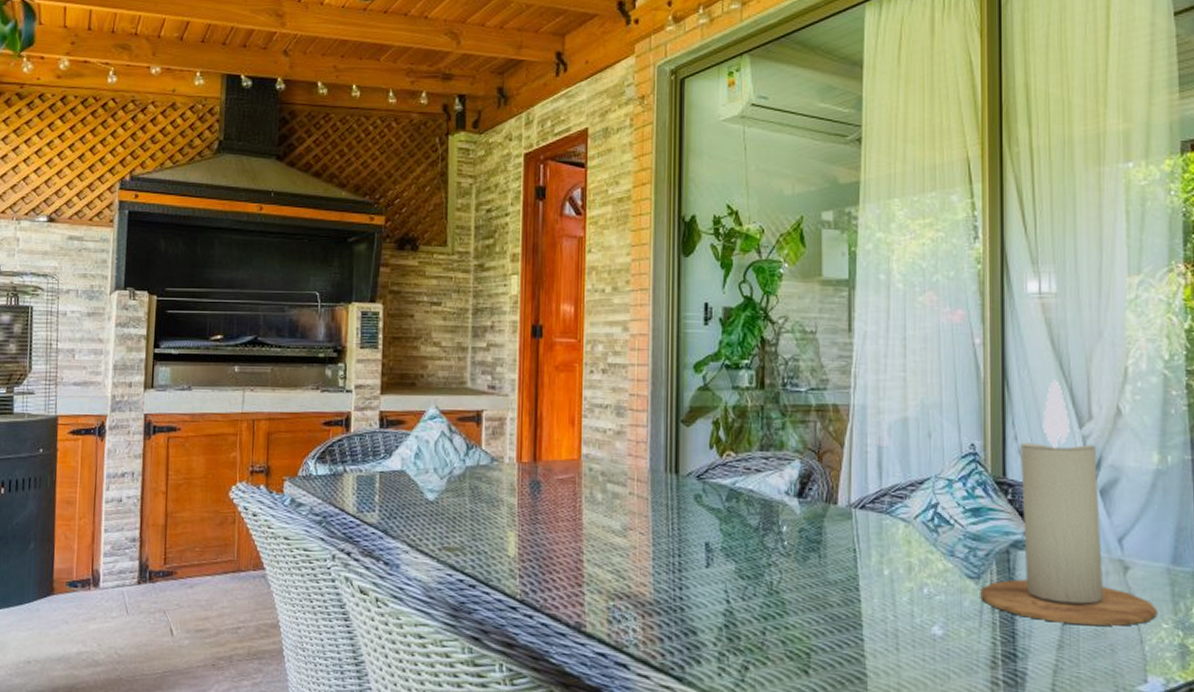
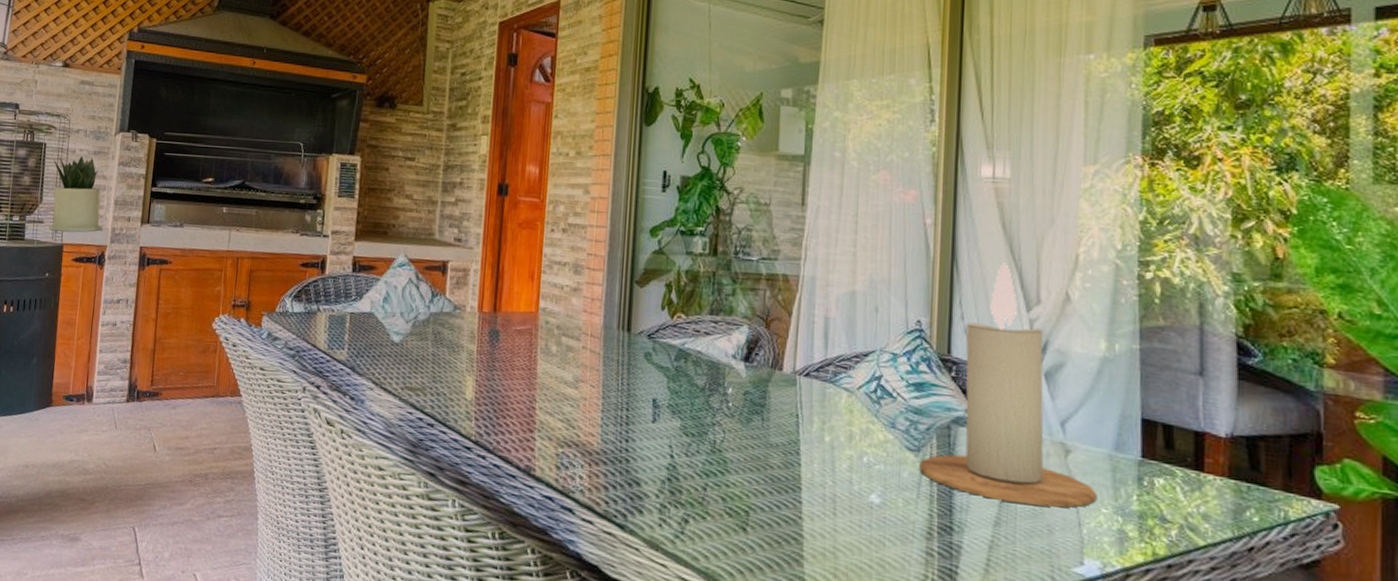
planter: none [39,319,103,403] -> present [48,156,104,233]

